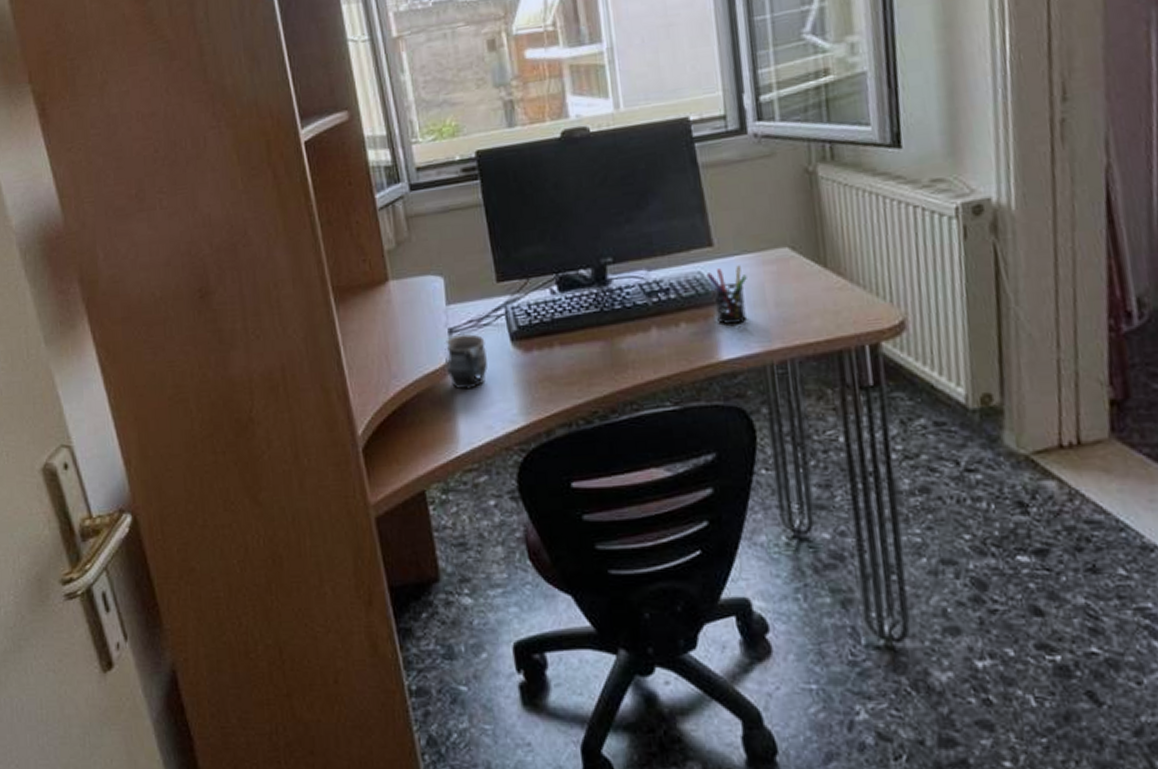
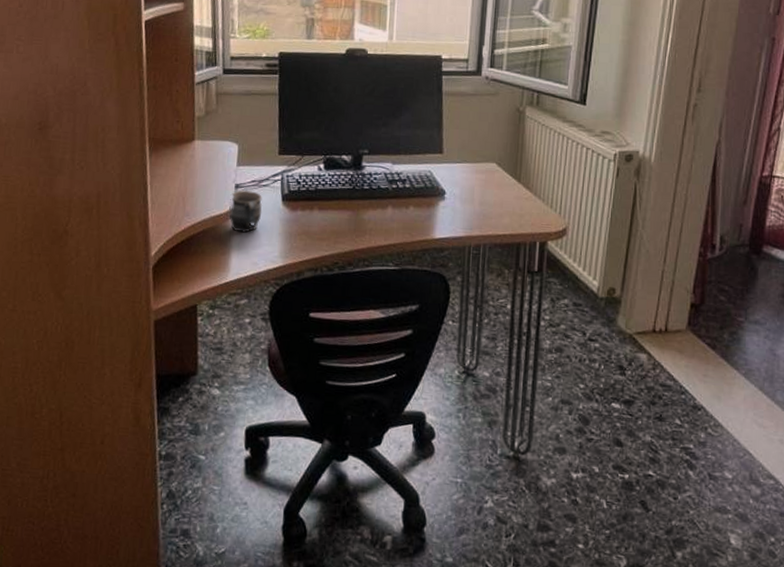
pen holder: present [706,265,747,324] -> none [434,171,463,213]

